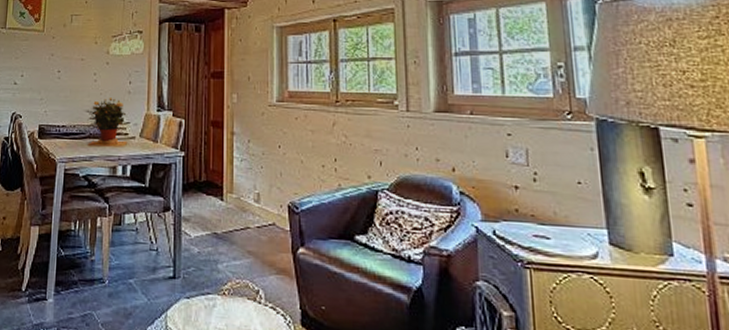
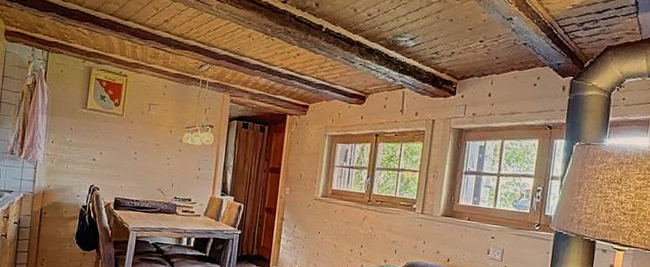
flower arrangement: present [87,98,127,147] -> none [158,180,194,222]

